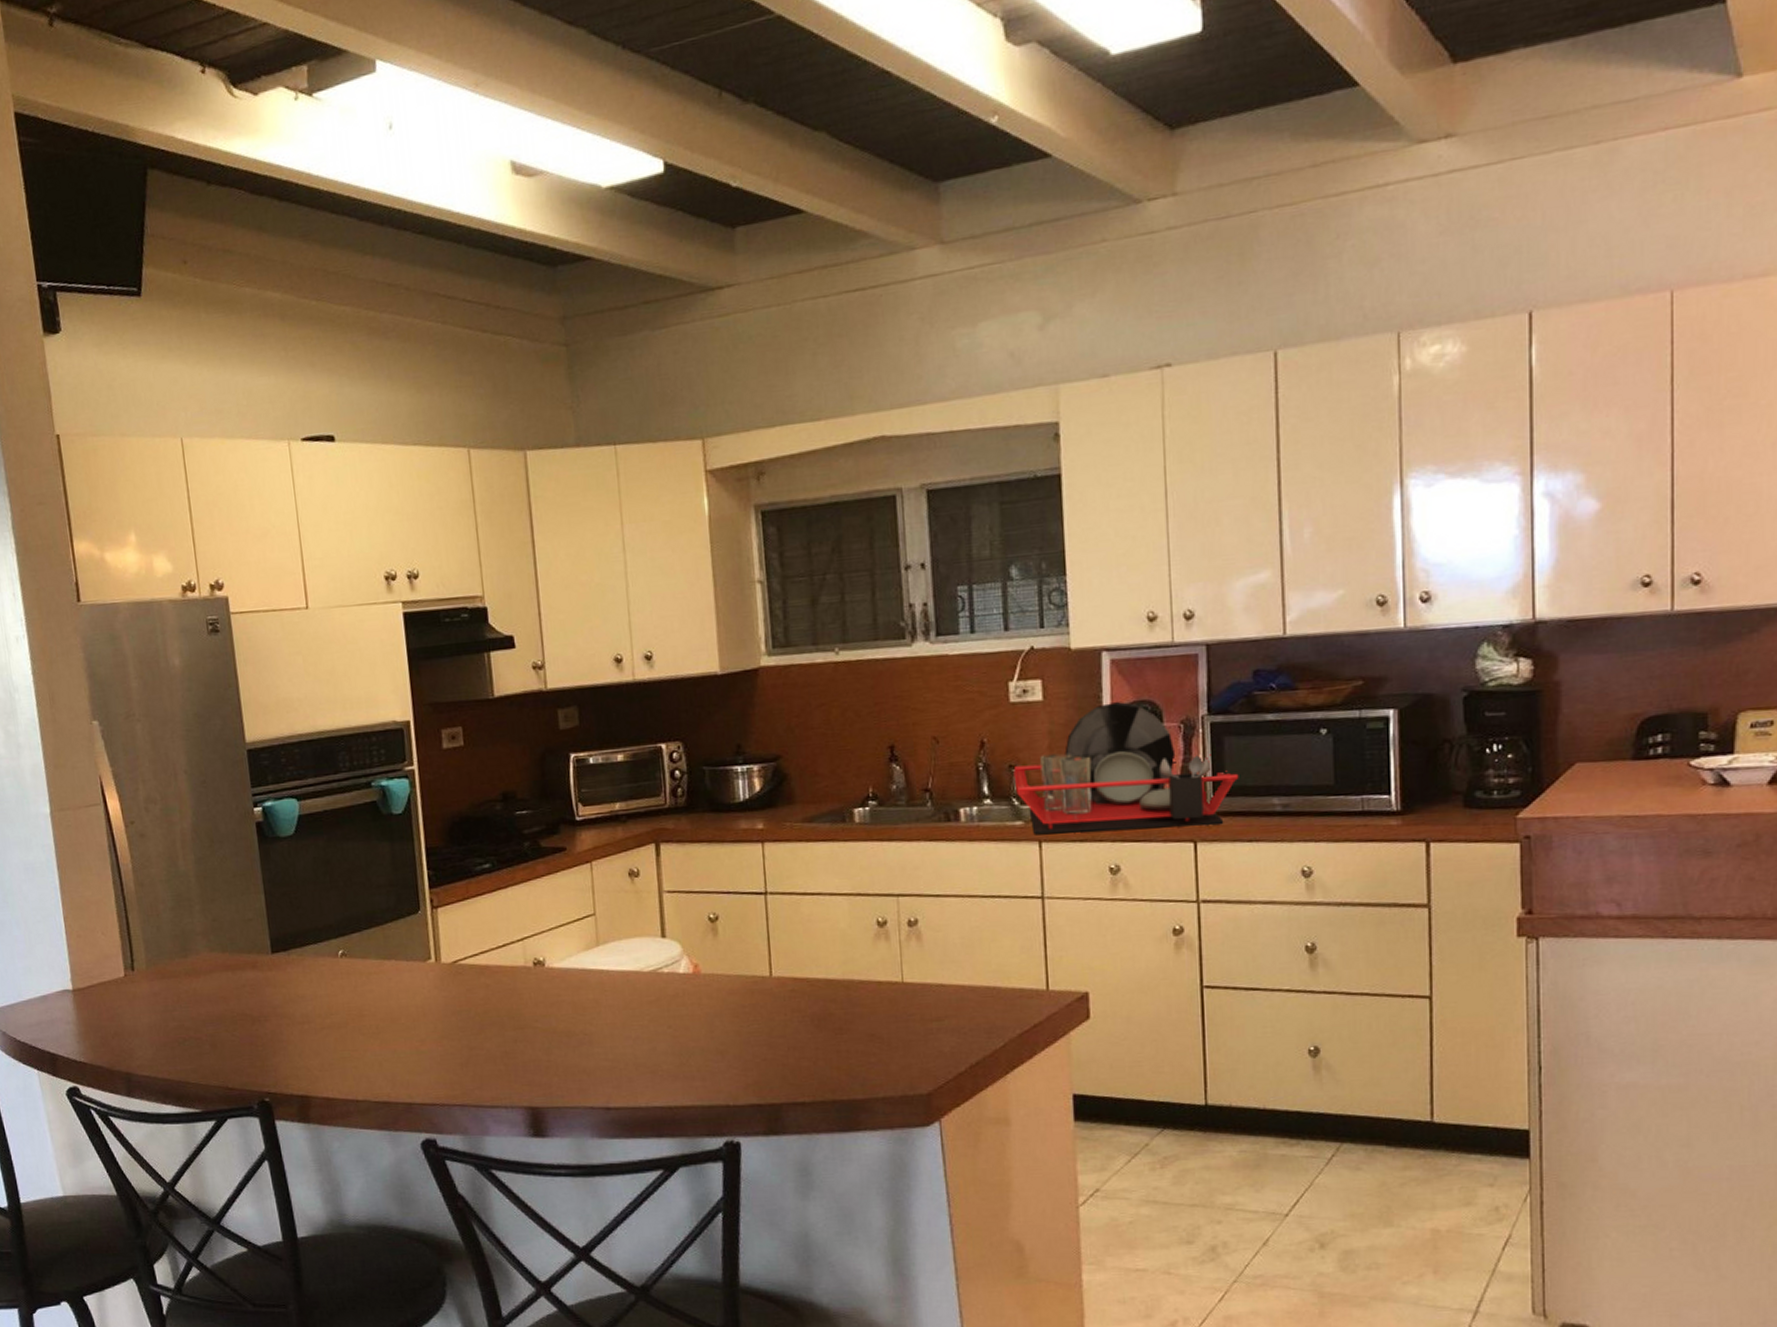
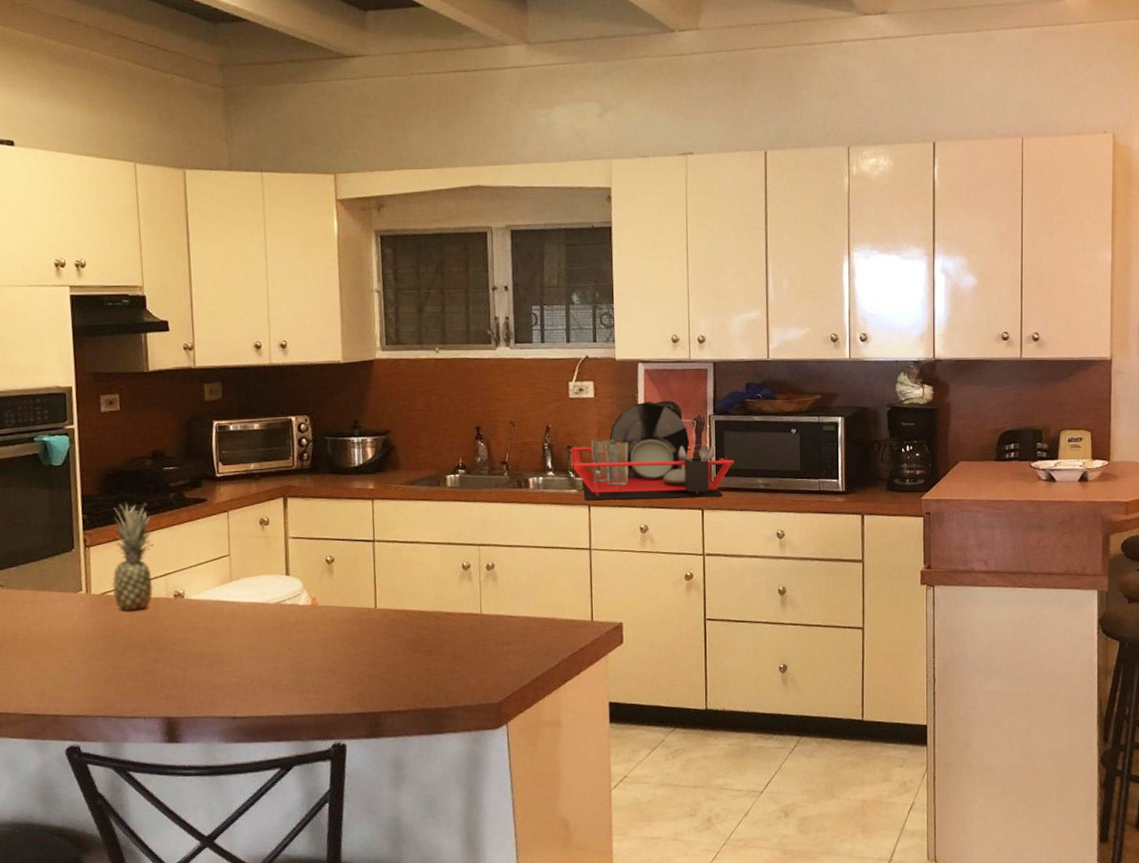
fruit: none [462,855,510,983] -> present [112,503,155,611]

